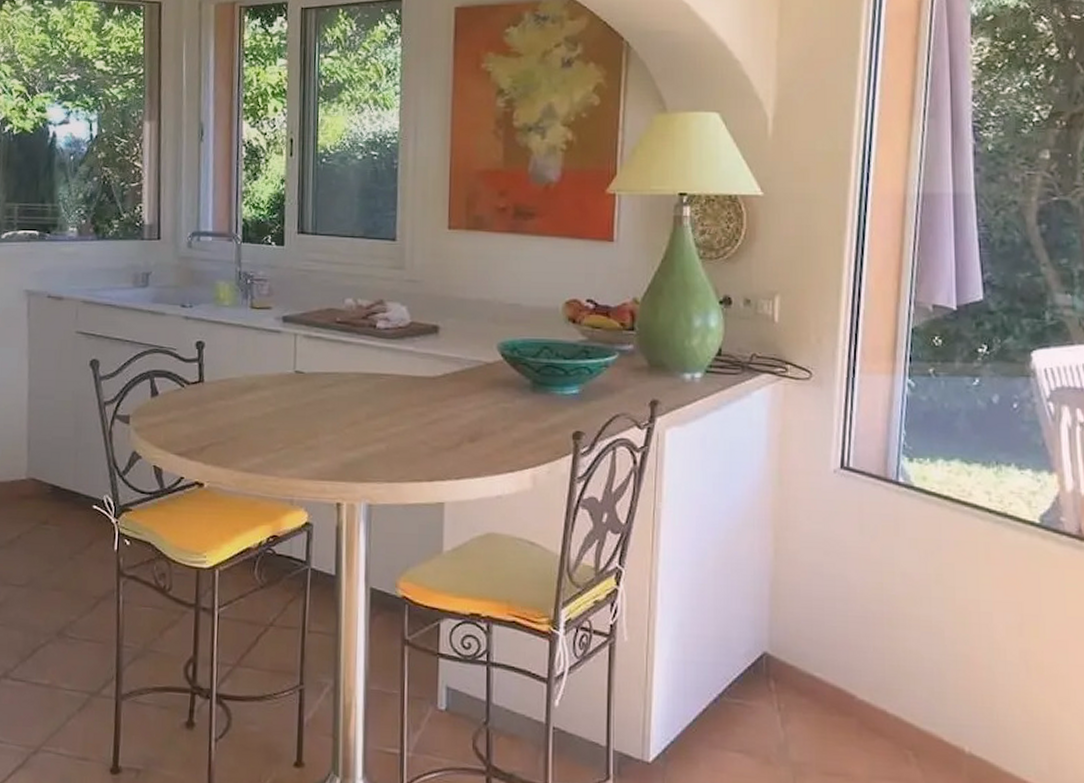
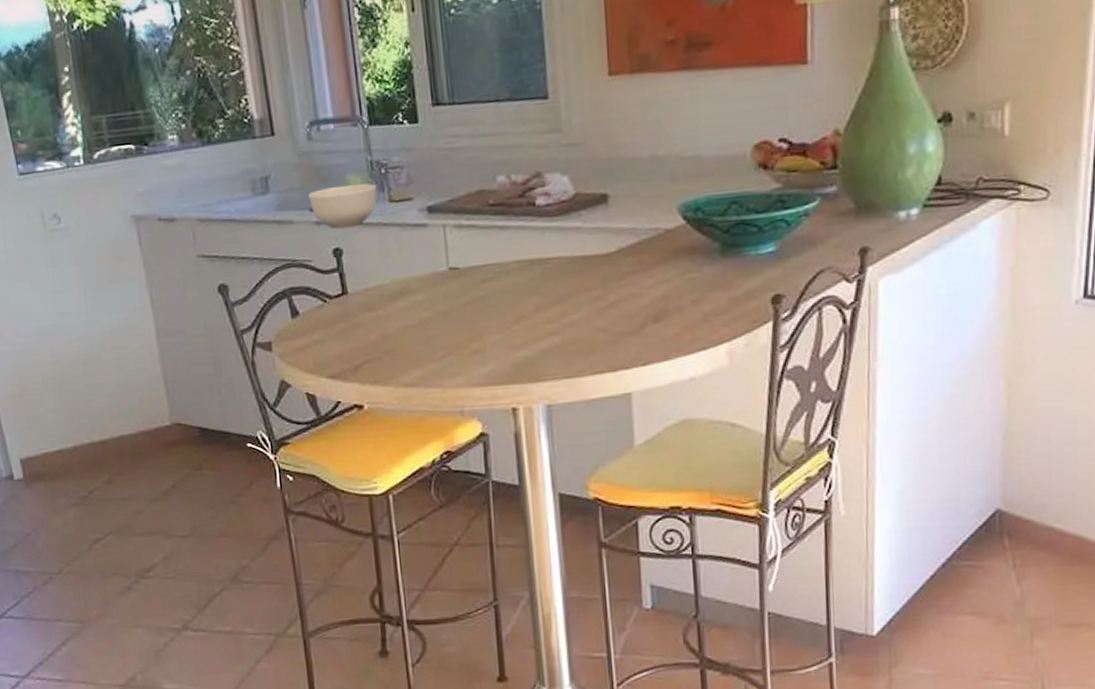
bowl: none [181,288,242,326] -> present [308,183,377,229]

